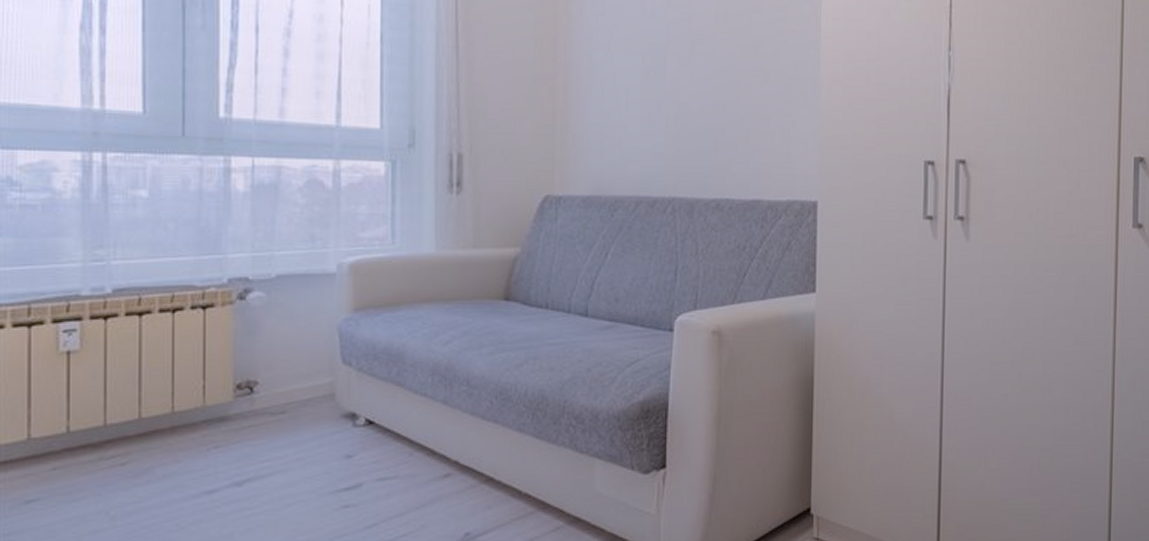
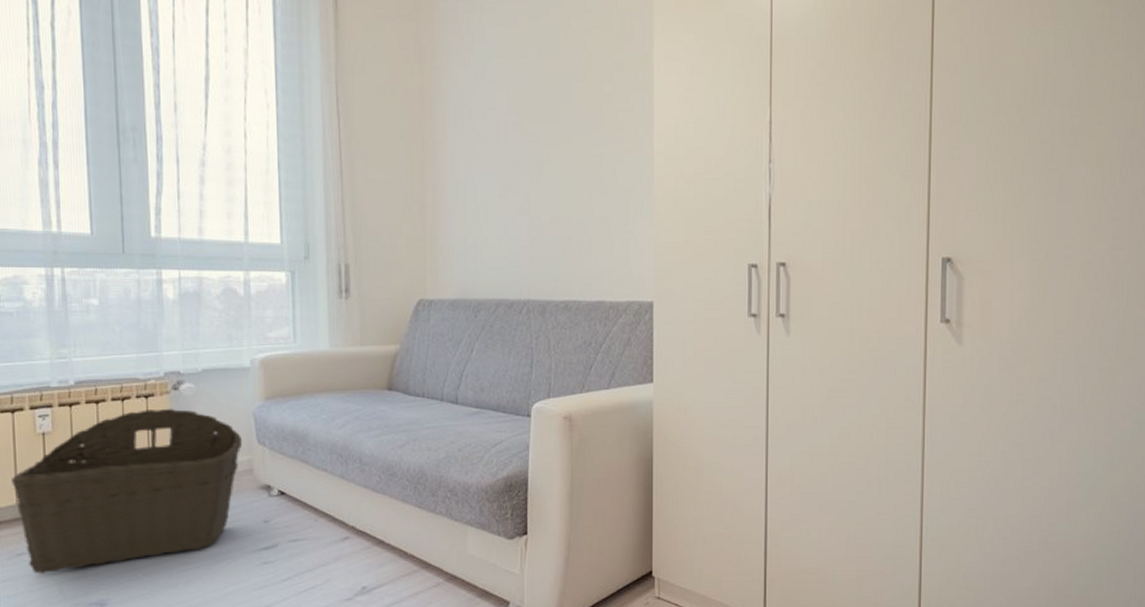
wicker basket: none [23,321,324,526] -> present [11,408,243,574]

